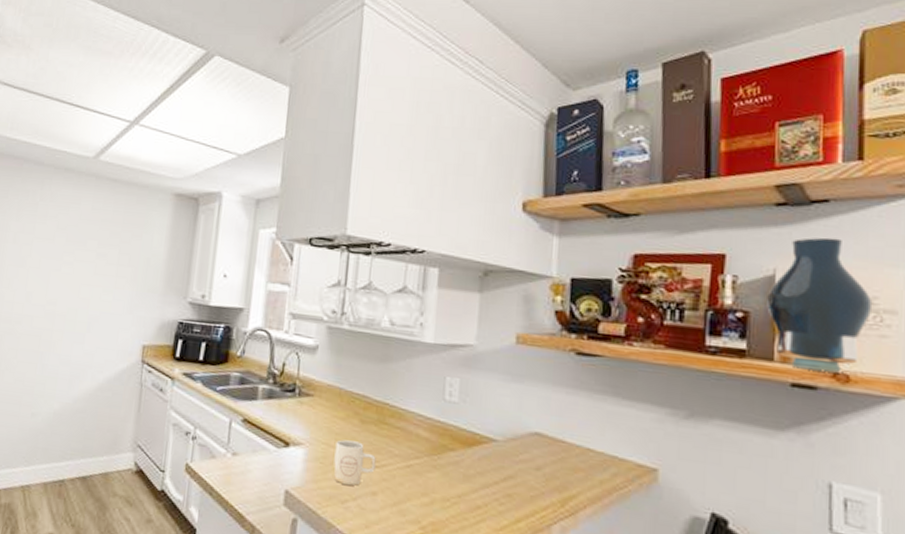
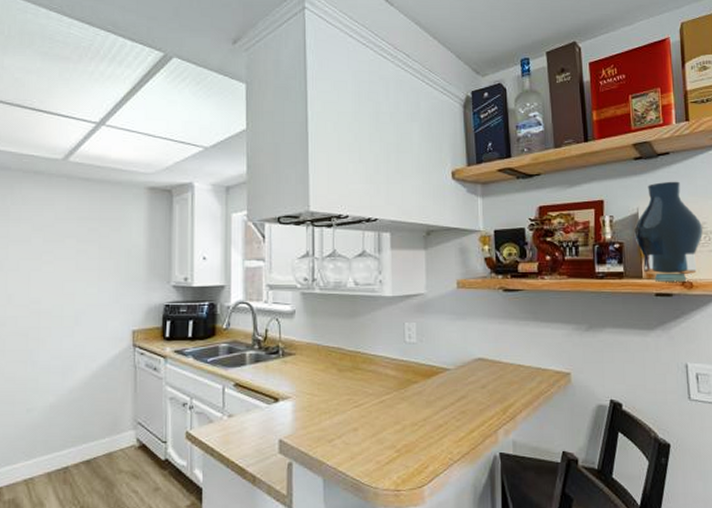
mug: present [333,439,376,486] -> none [319,388,354,426]

